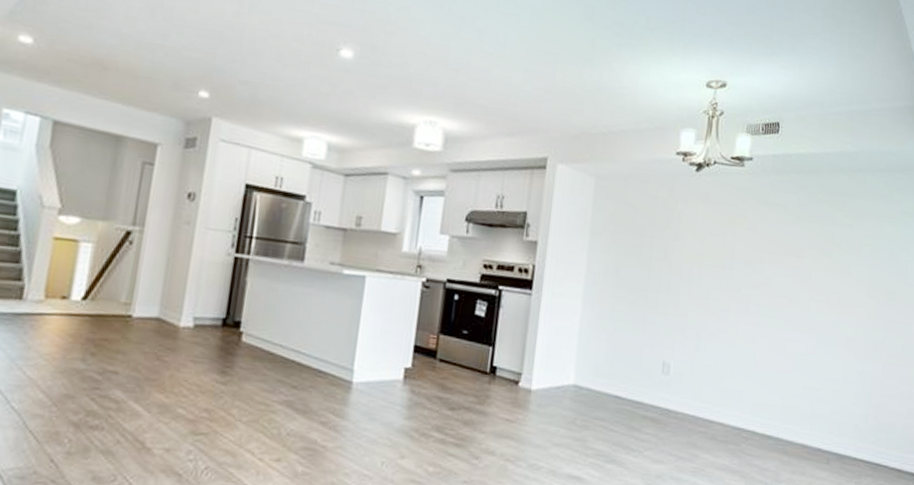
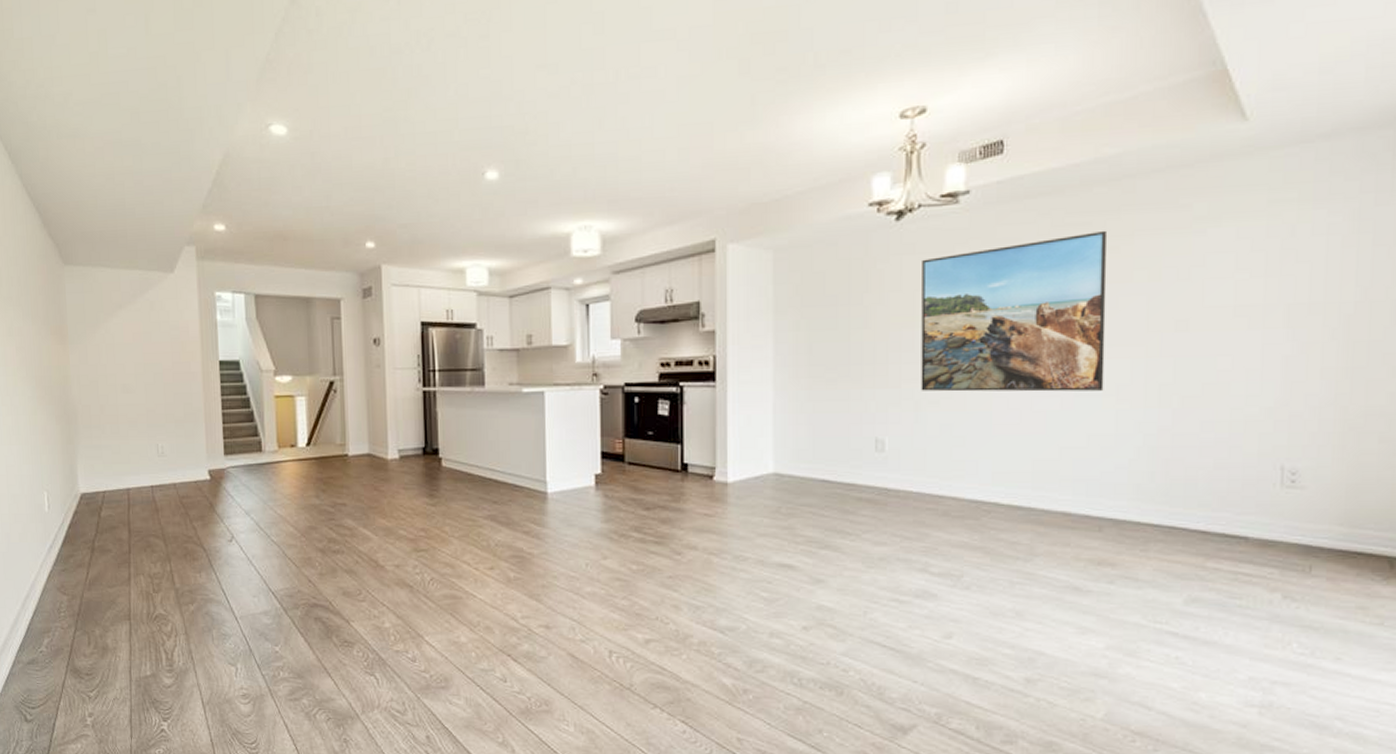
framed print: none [703,208,846,342] -> present [921,230,1108,392]

